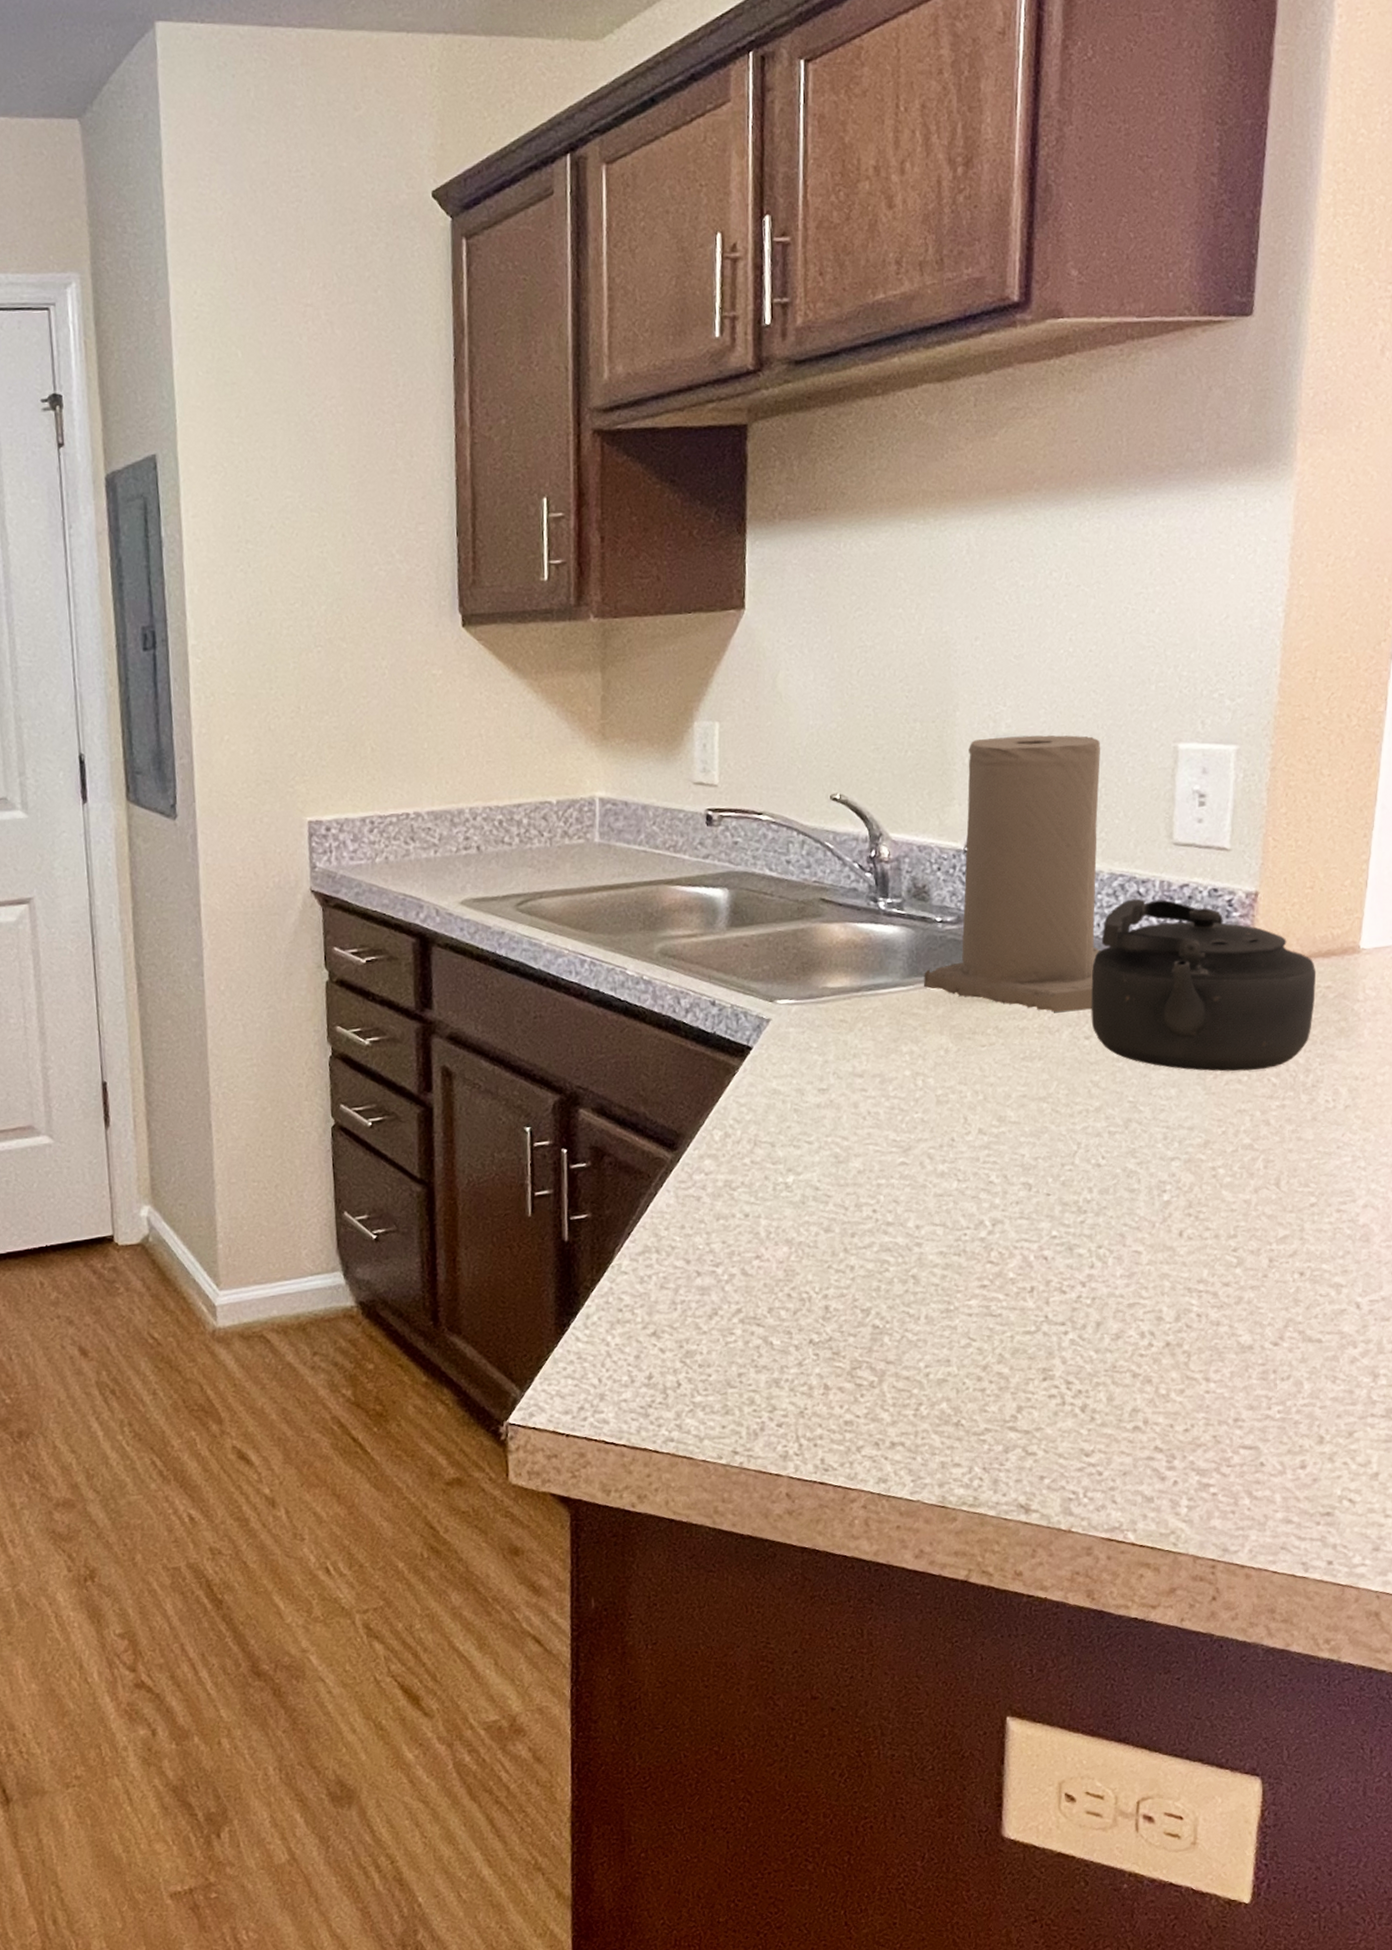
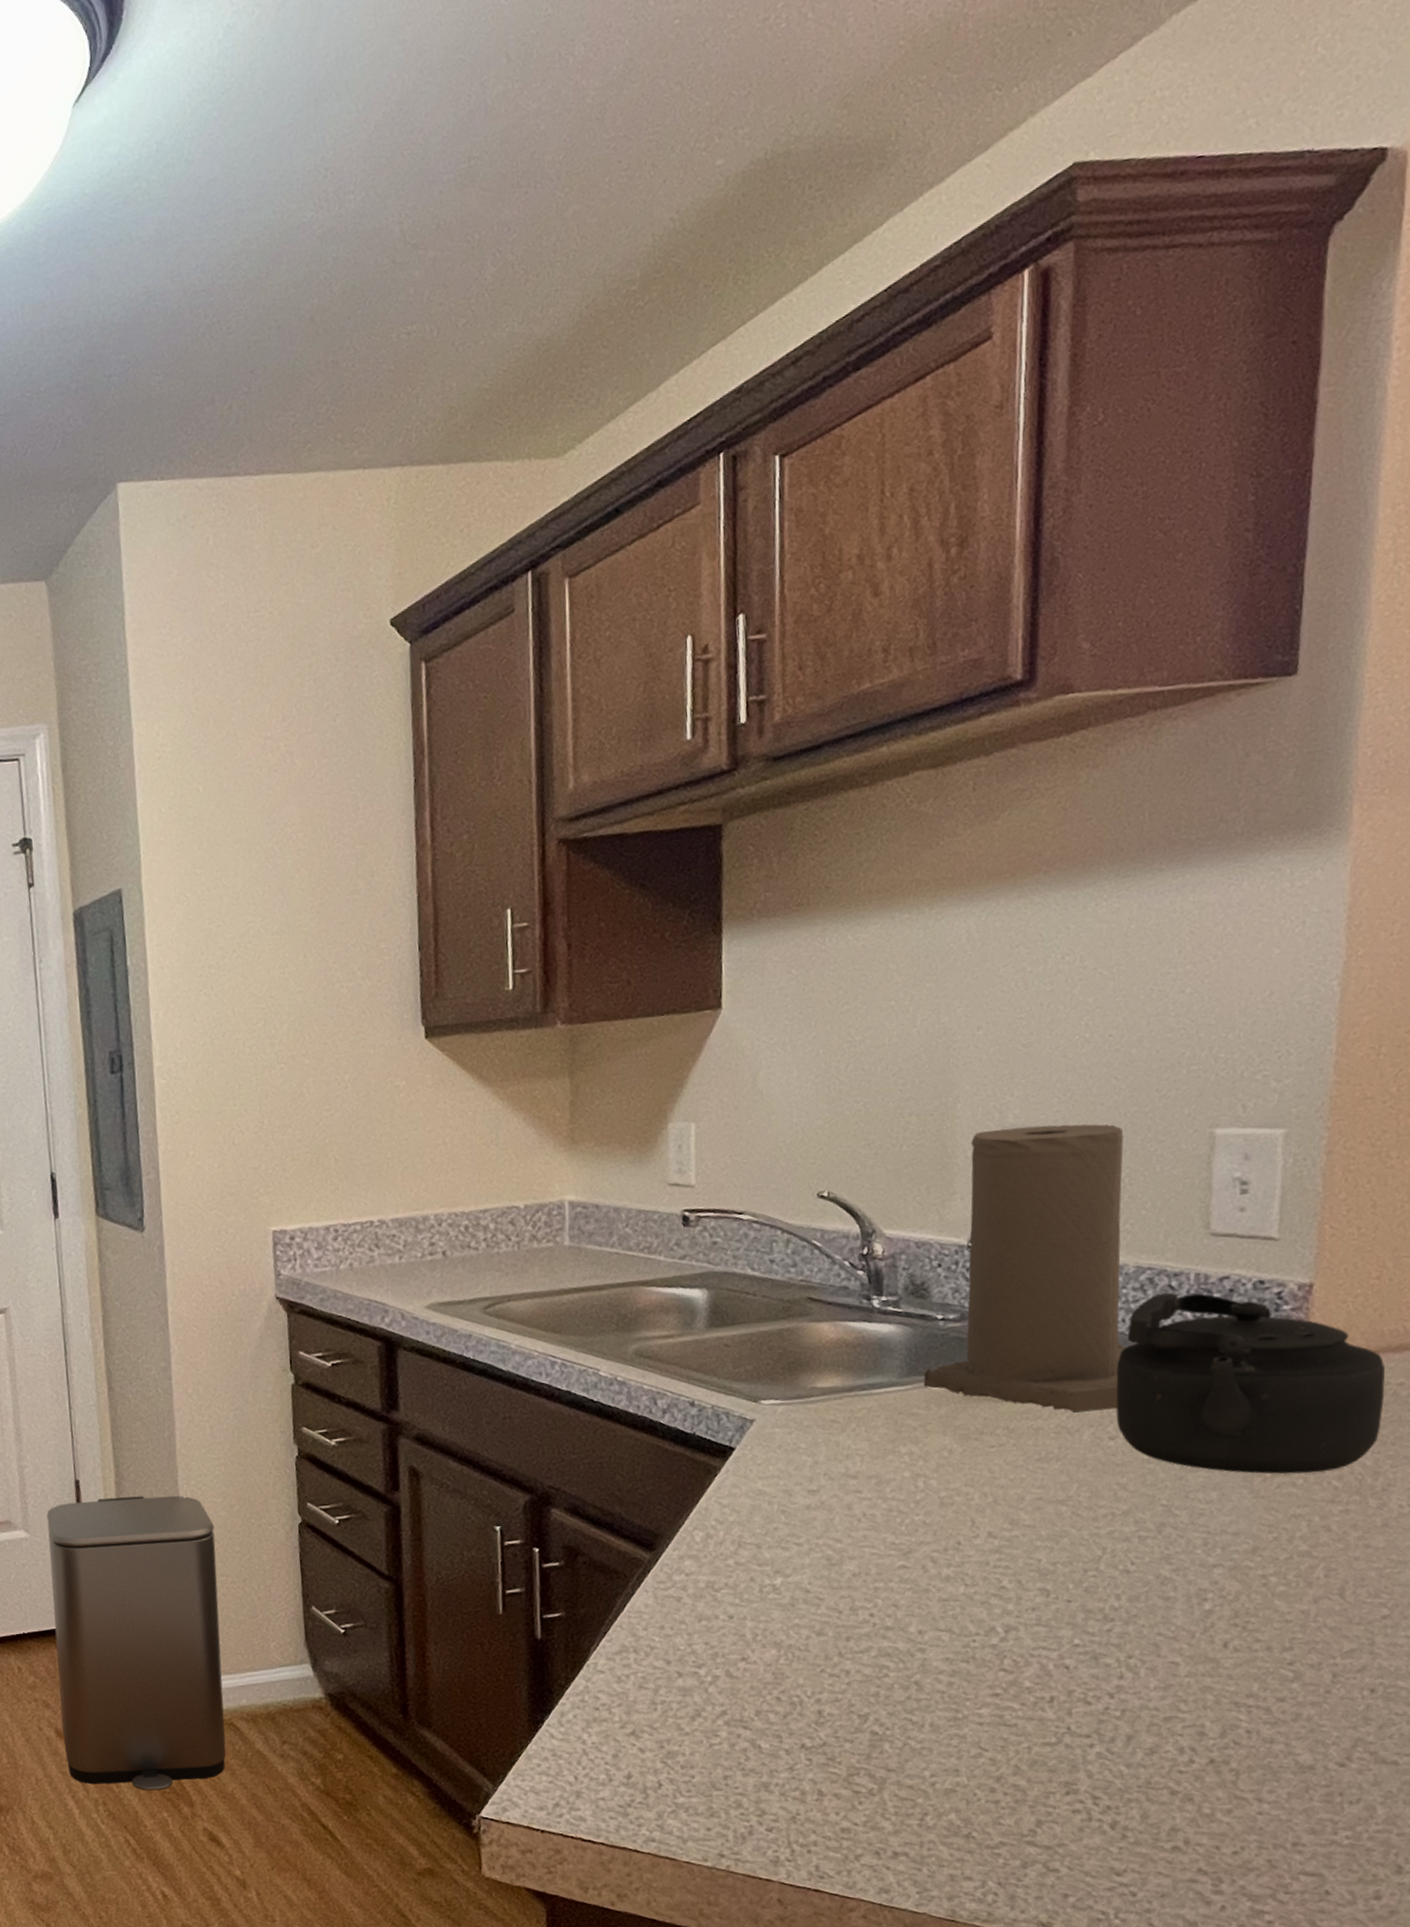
pedal bin: none [71,1098,256,1410] -> present [46,1495,227,1791]

